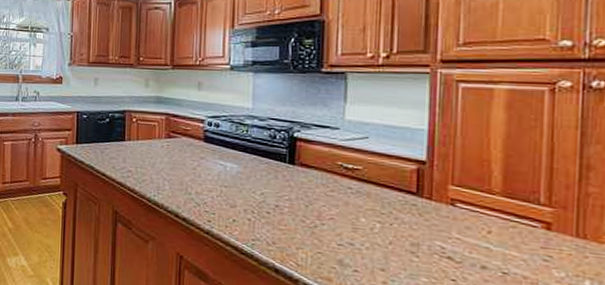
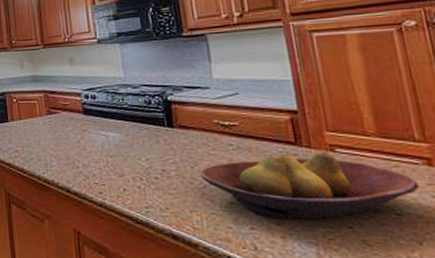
fruit bowl: none [314,203,532,270] -> present [201,152,419,220]

